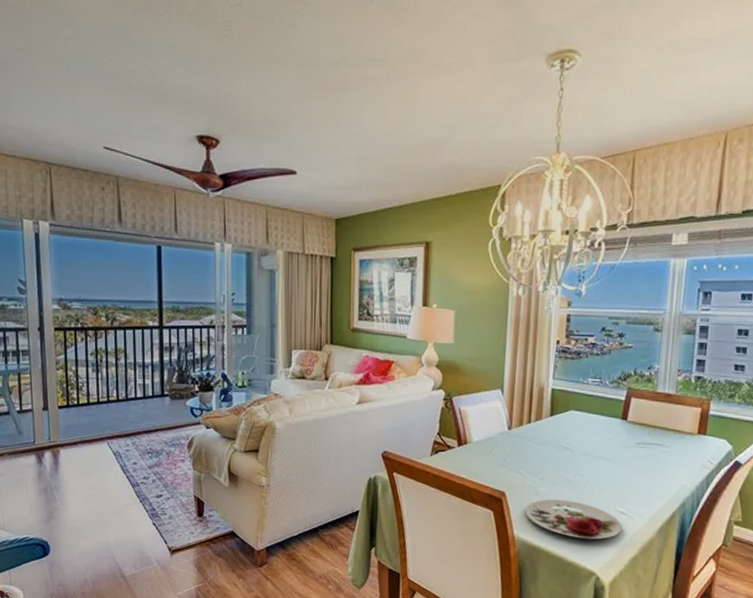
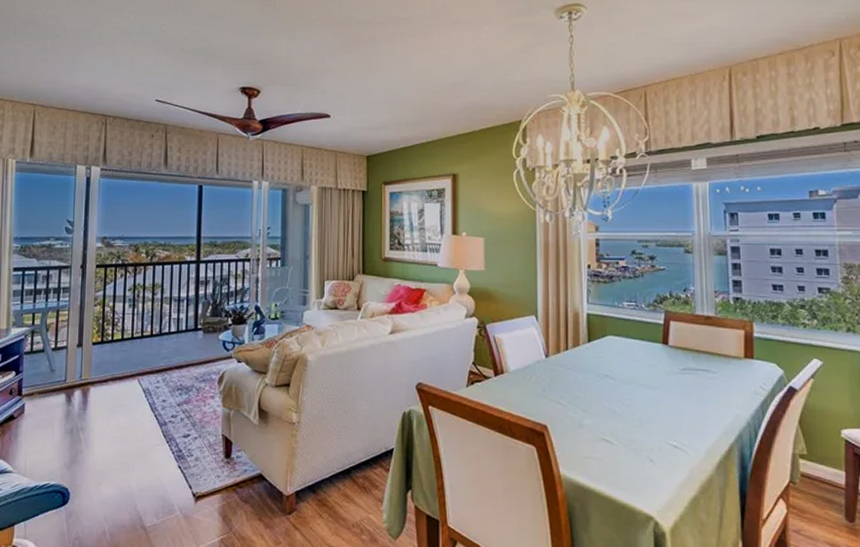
plate: present [525,499,622,539] -> none [570,432,676,478]

